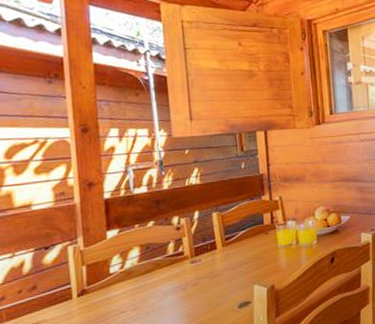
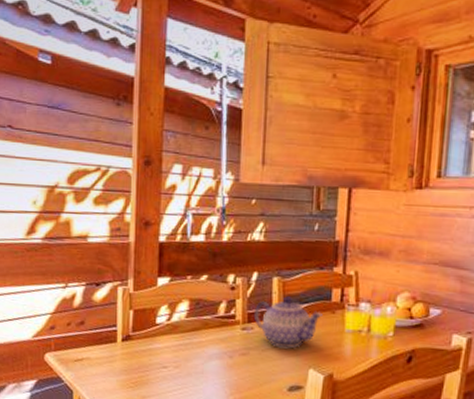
teapot: none [199,227,259,273] -> present [253,296,323,349]

